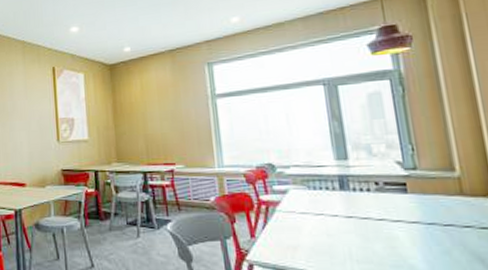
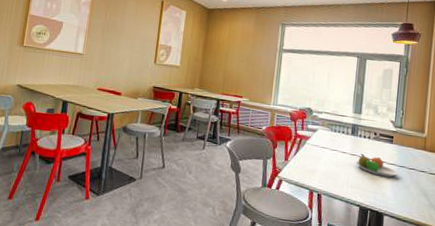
fruit bowl: none [355,213,428,242] -> present [355,153,398,178]

